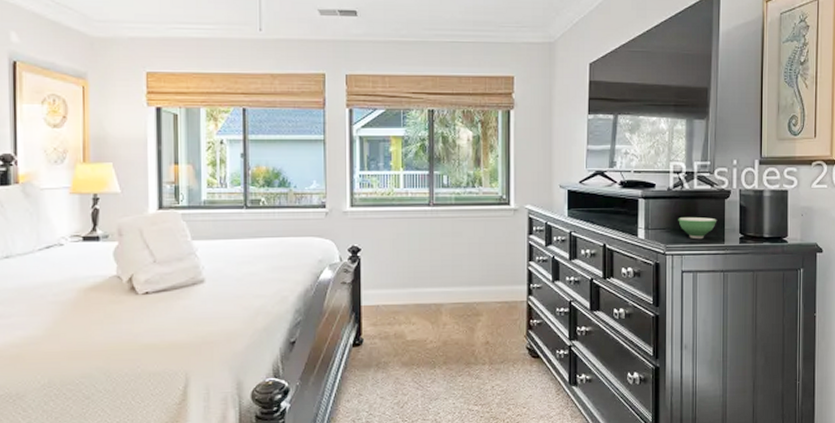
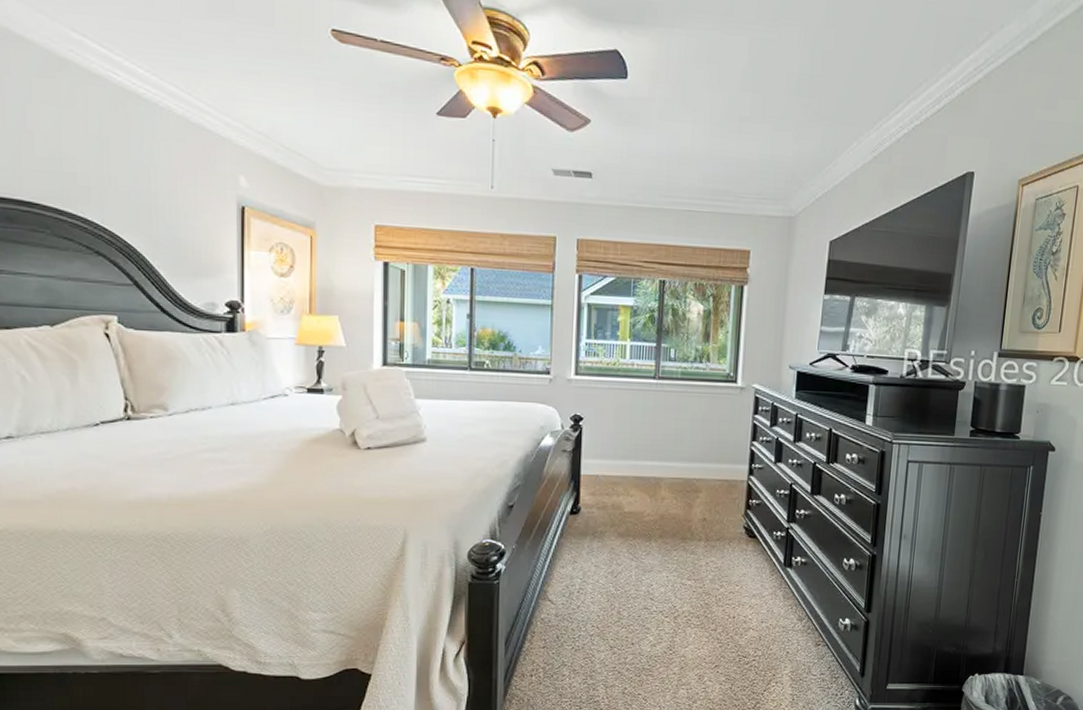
bowl: present [678,216,717,240] -> none [908,405,949,430]

